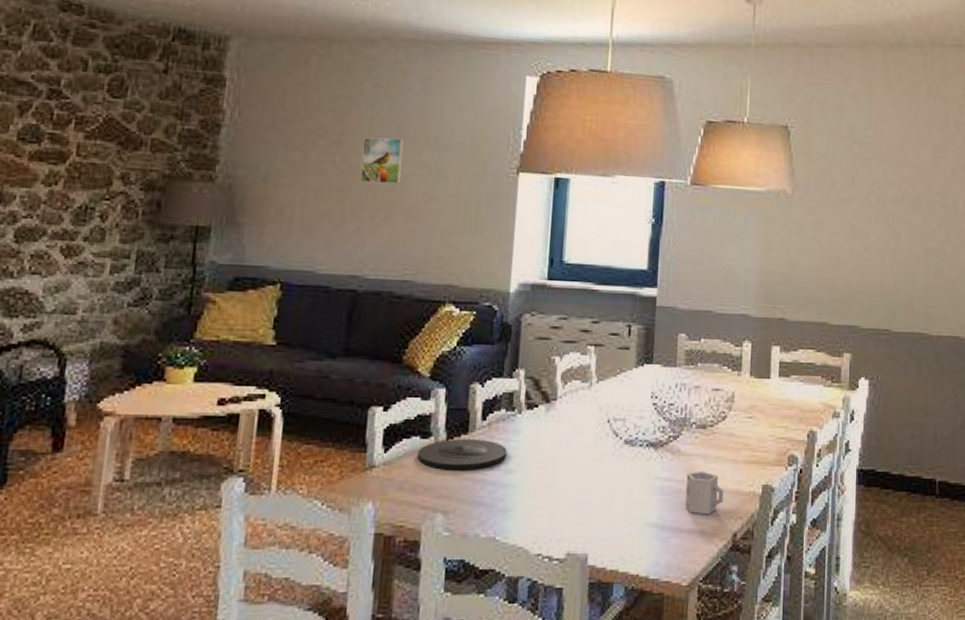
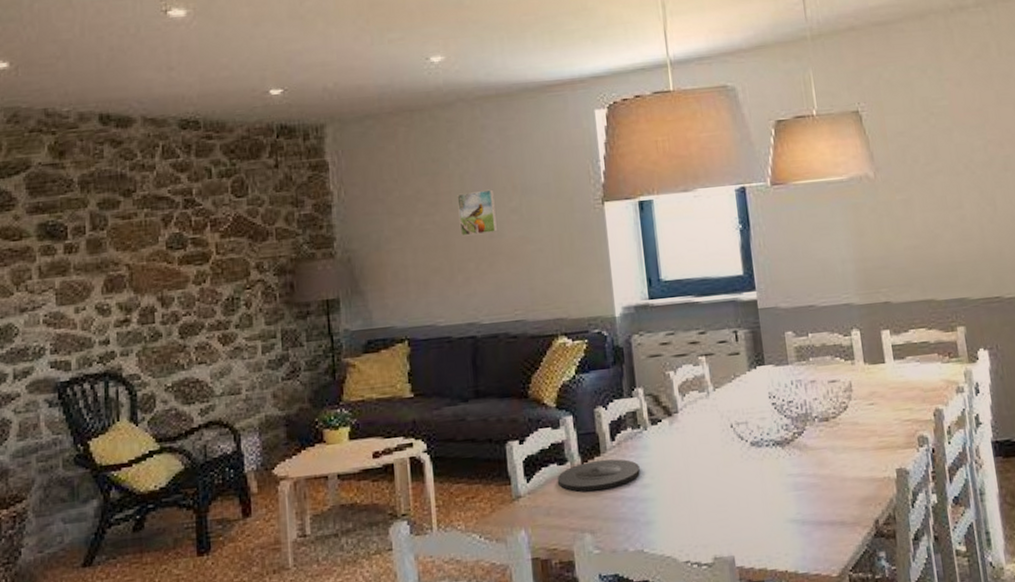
cup: present [685,470,723,515] -> none [817,462,859,506]

